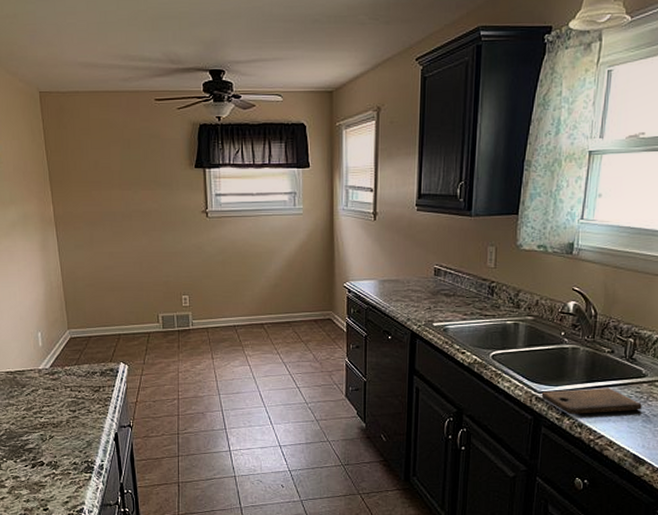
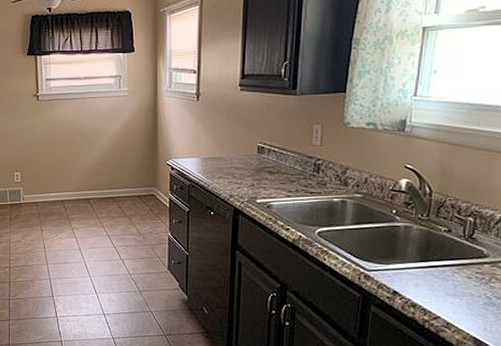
cutting board: present [541,387,642,414] -> none [370,267,483,294]

